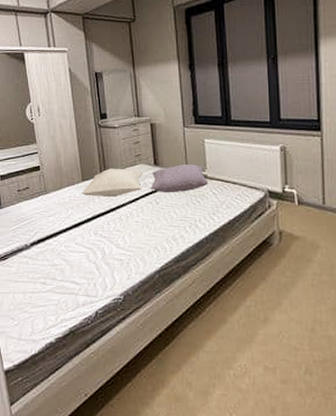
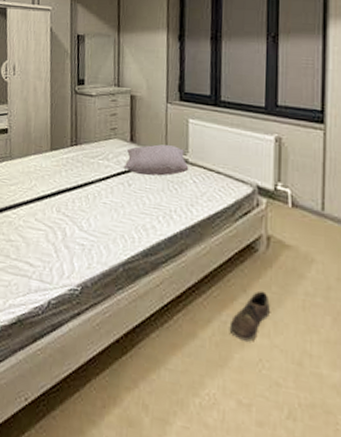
cushion: present [81,168,144,198] -> none [47,139,118,173]
shoe: none [253,277,286,319] -> present [229,290,270,342]

